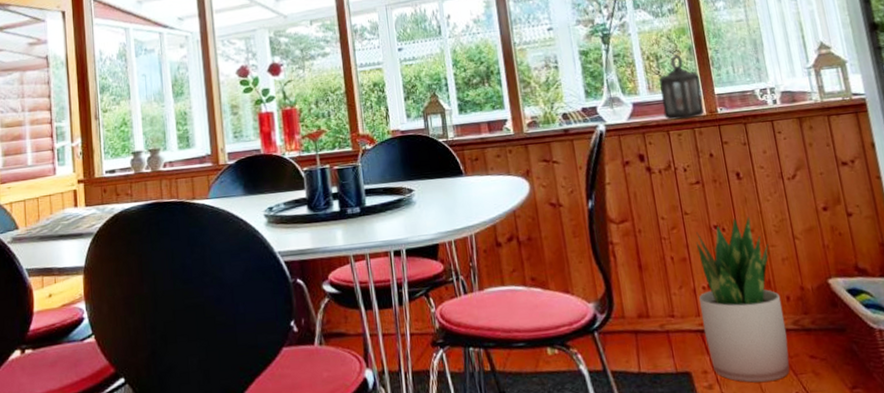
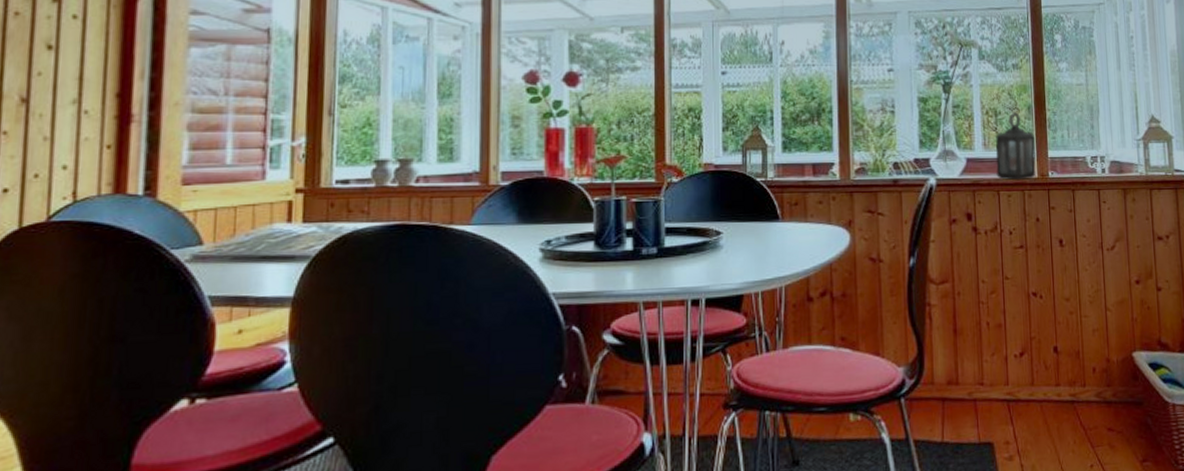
planter: present [695,217,790,383] -> none [1009,285,1089,455]

